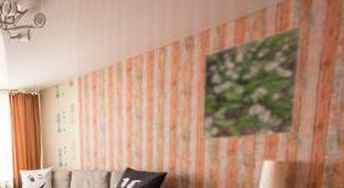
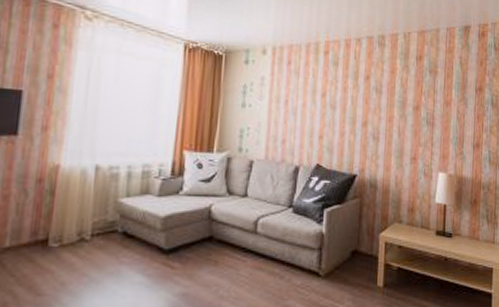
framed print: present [201,25,303,140] -> none [389,51,464,148]

